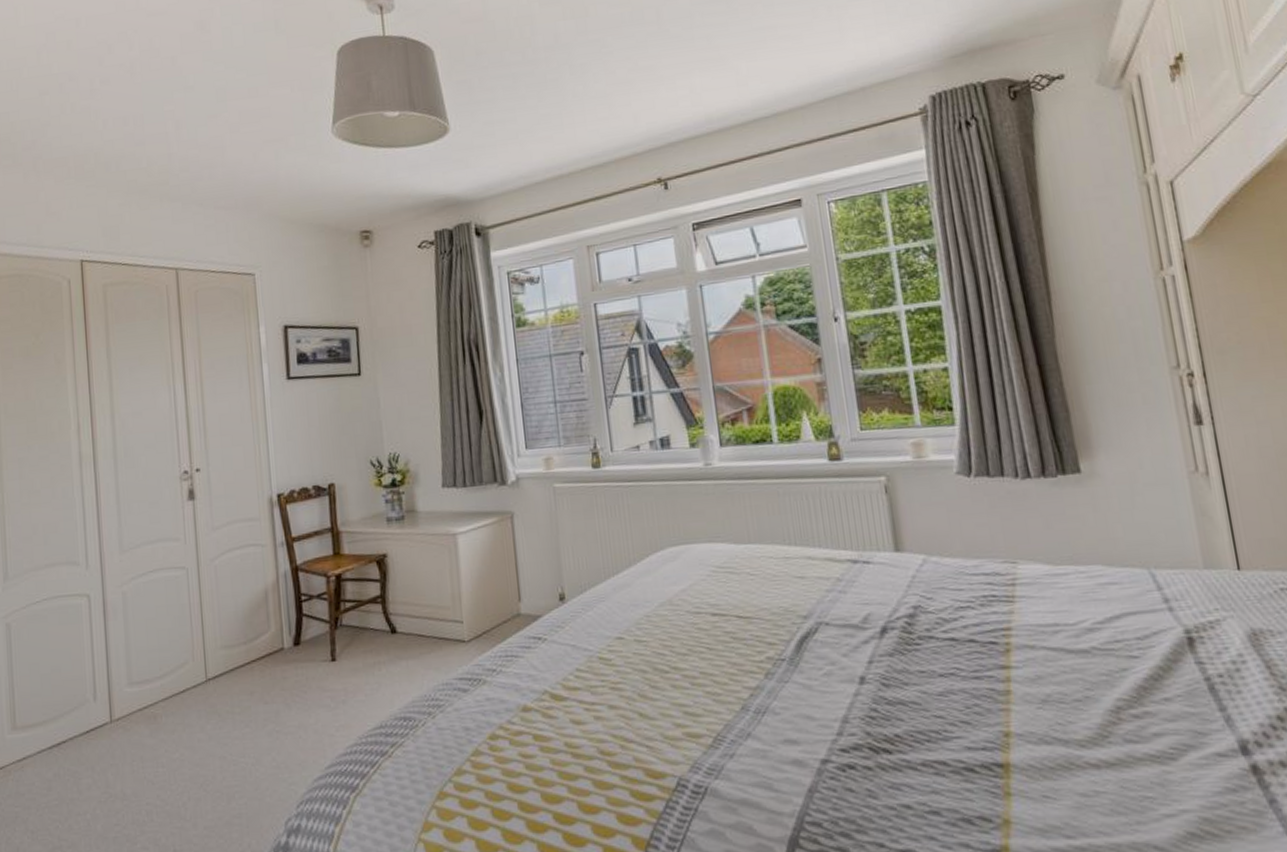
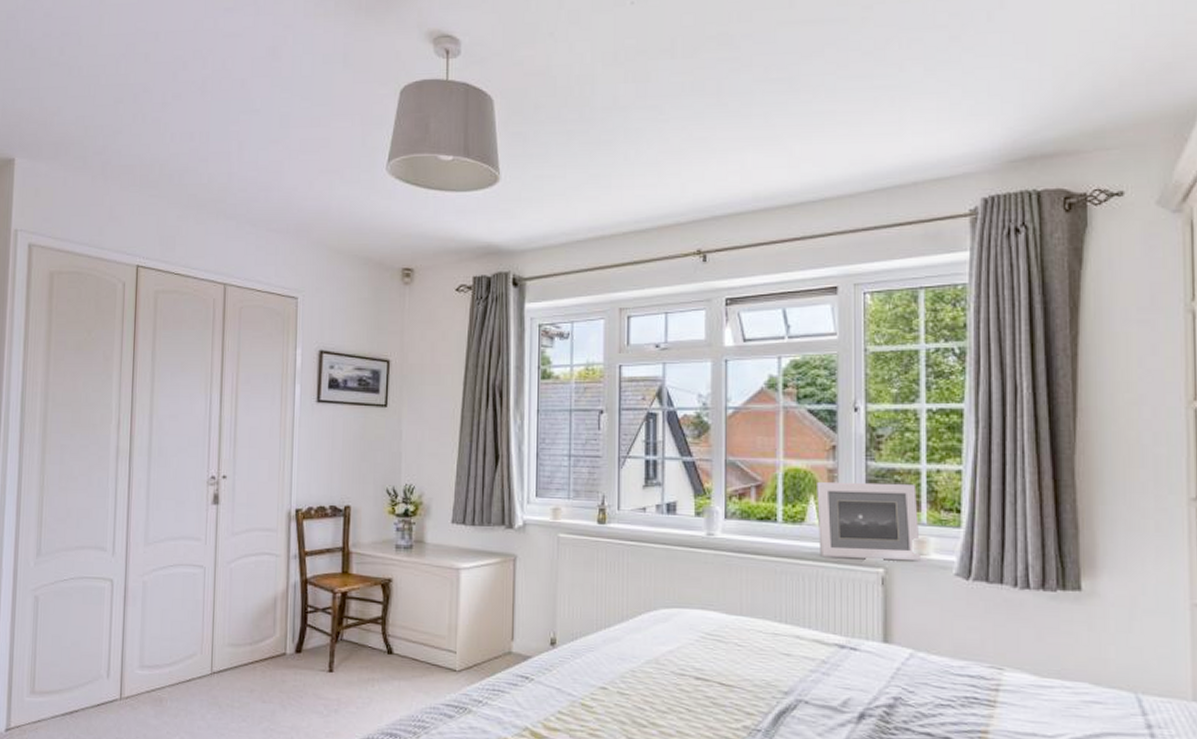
picture frame: none [807,387,920,472] -> present [817,481,920,560]

